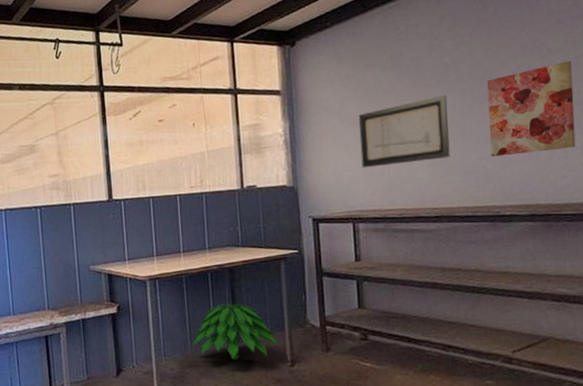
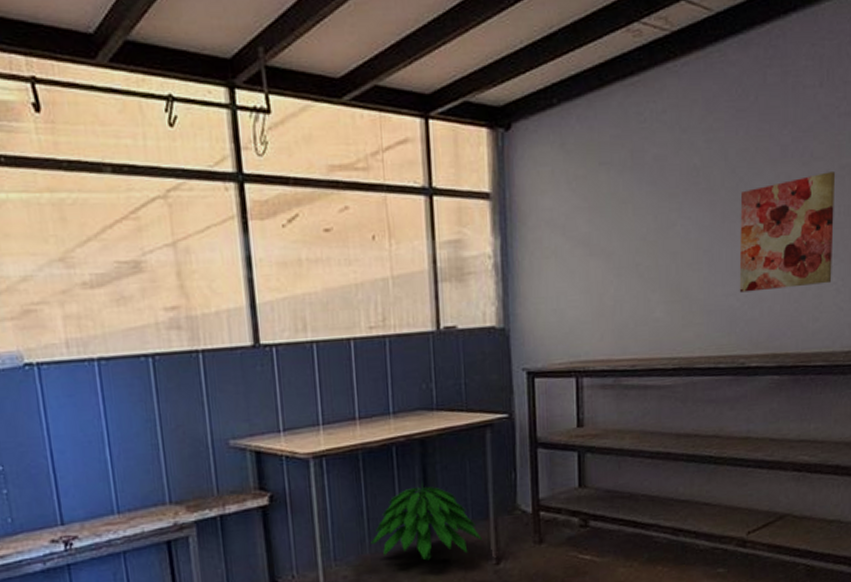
wall art: present [358,94,450,168] -> none [587,208,694,305]

